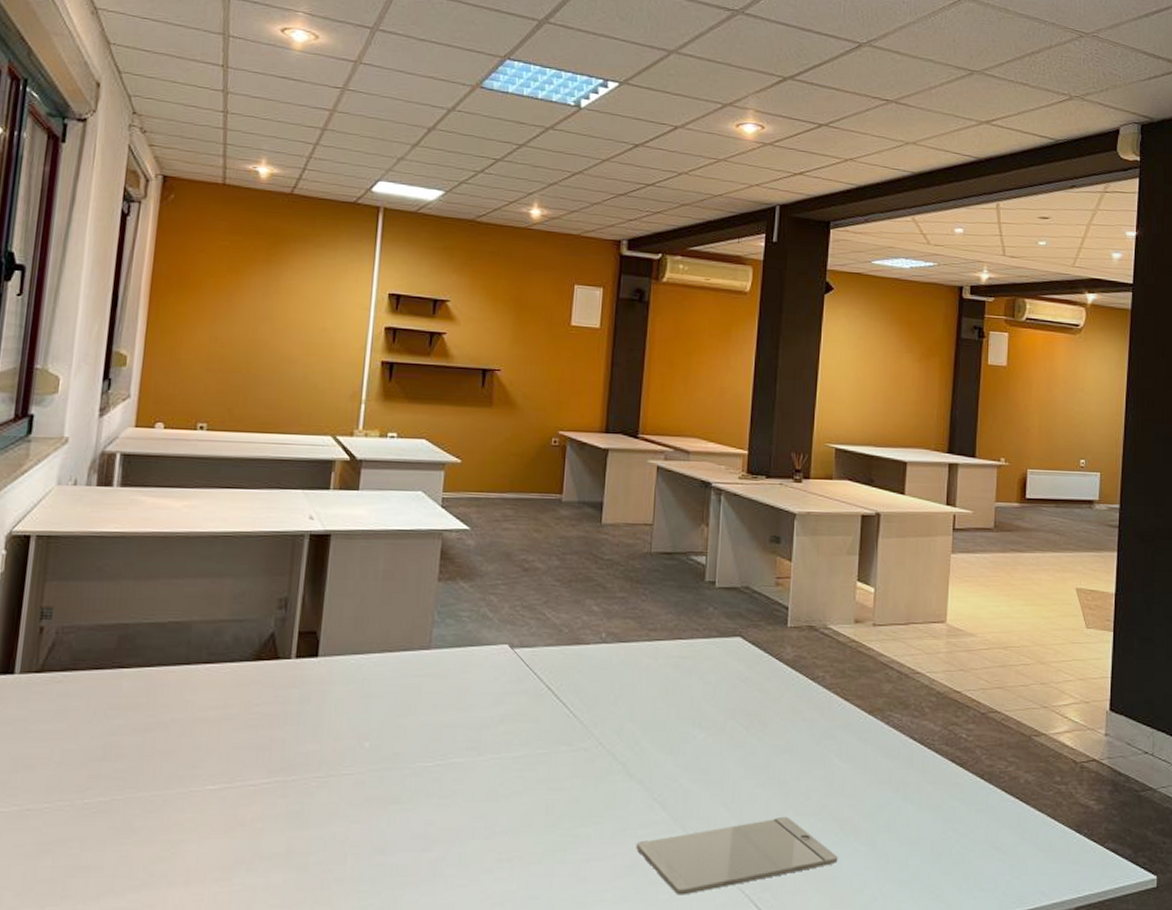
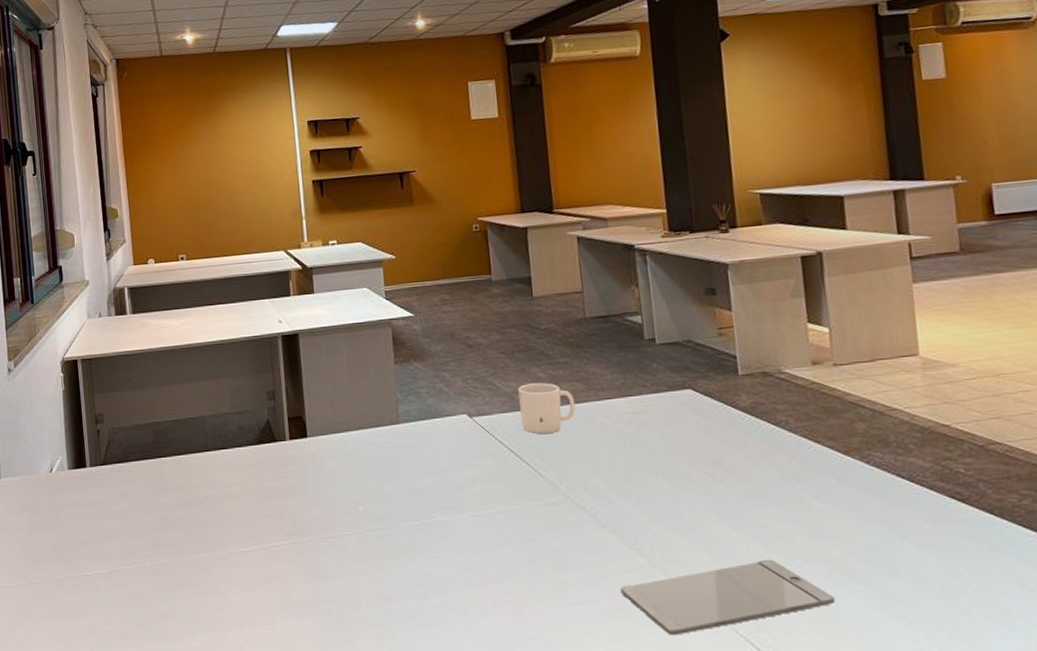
mug: none [565,616,625,673] -> present [518,382,576,435]

